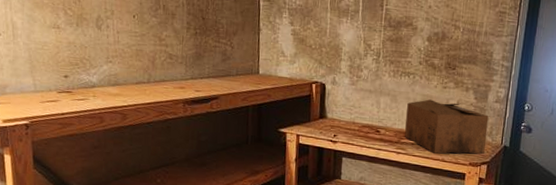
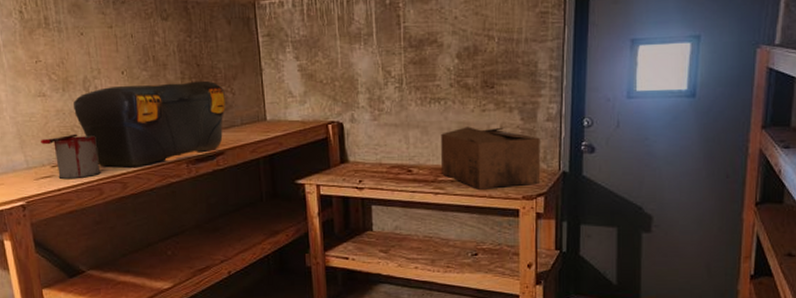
paint can: none [50,65,104,107] -> present [41,133,101,180]
toolbox: none [85,27,225,103] -> present [74,80,226,169]

